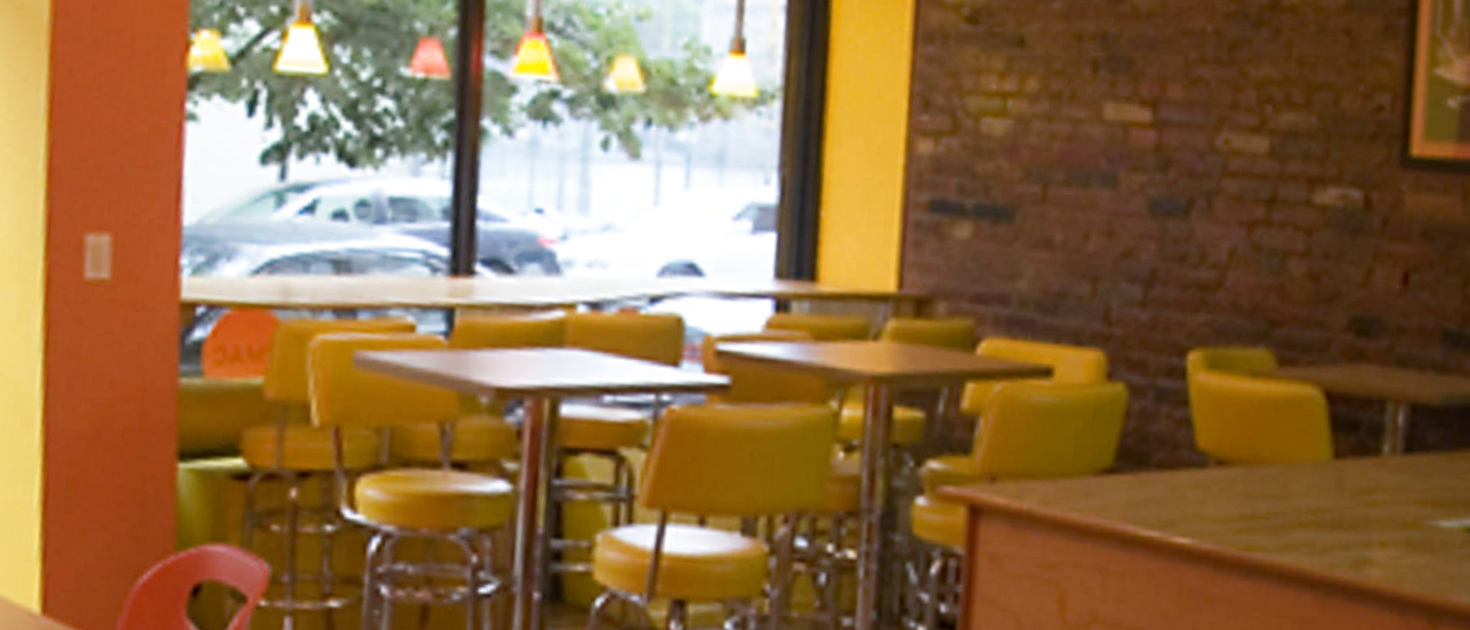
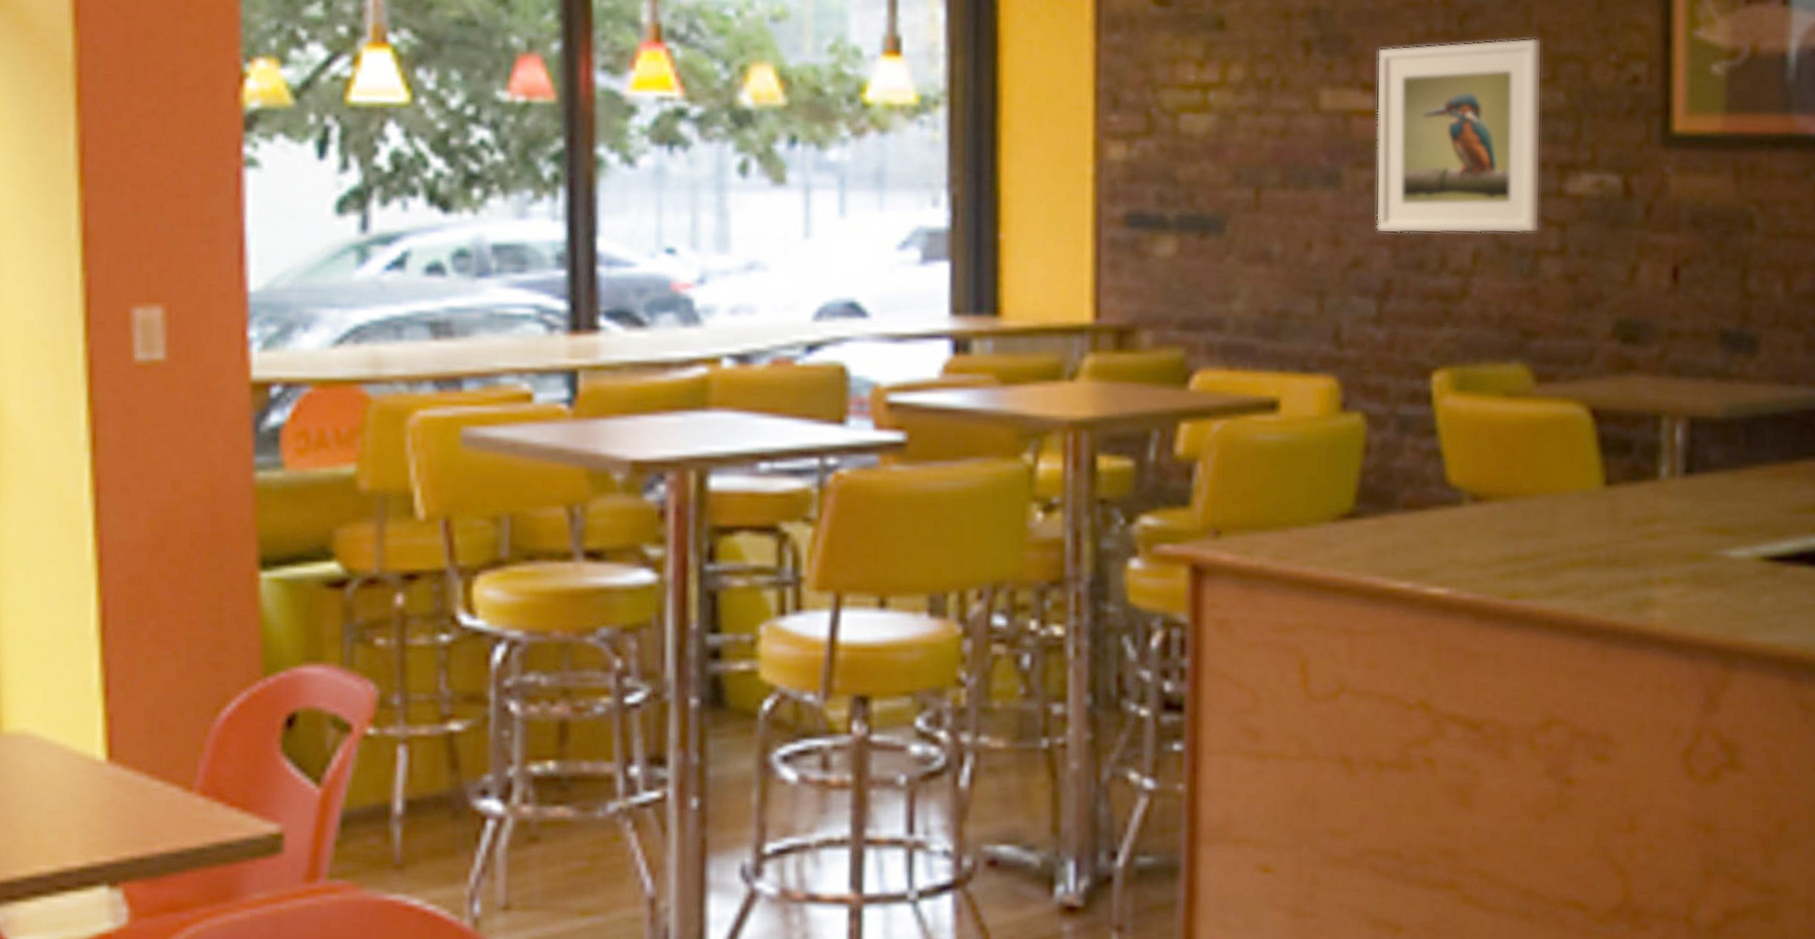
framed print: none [1146,67,1300,237] -> present [1375,38,1542,234]

